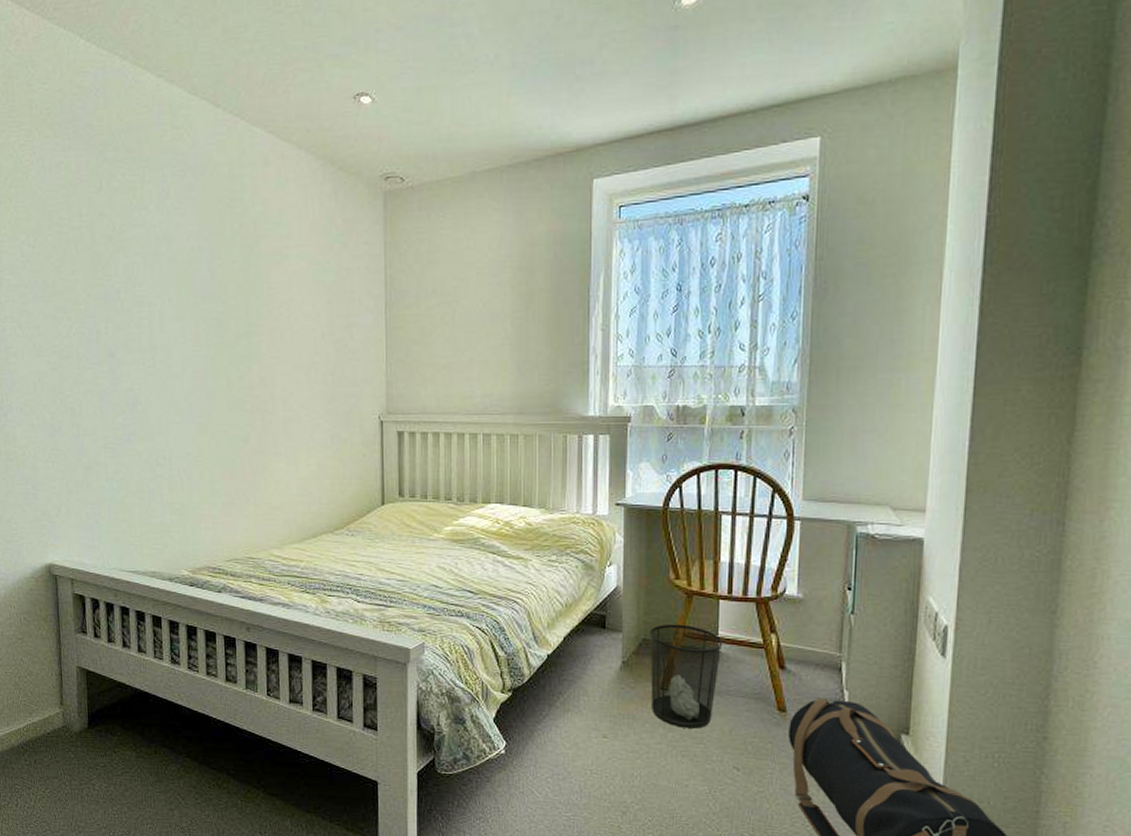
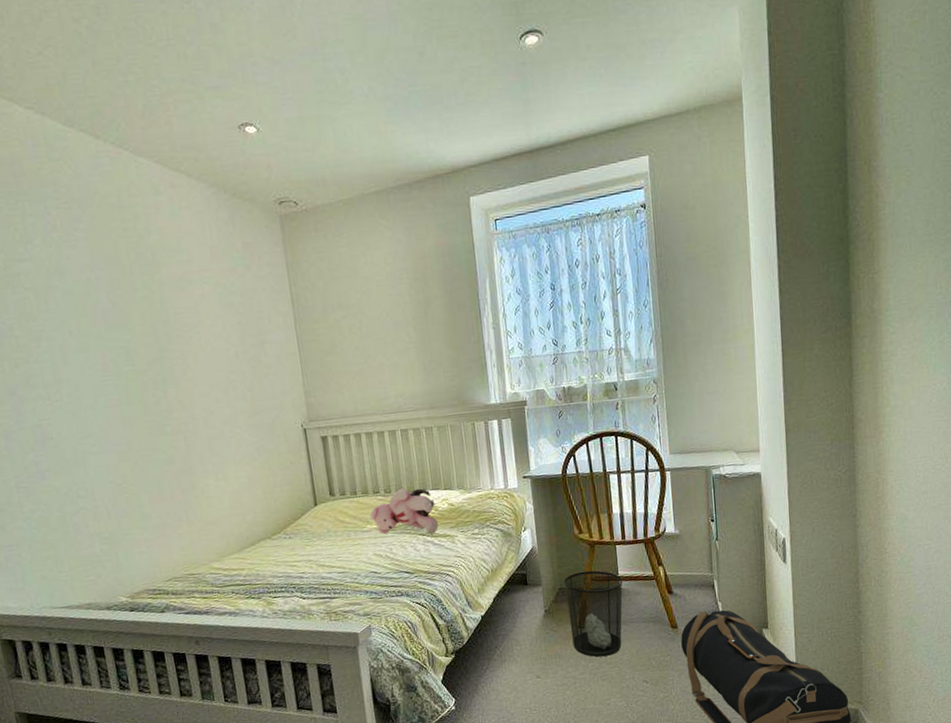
stuffed bear: none [438,498,511,553] -> present [370,487,438,534]

